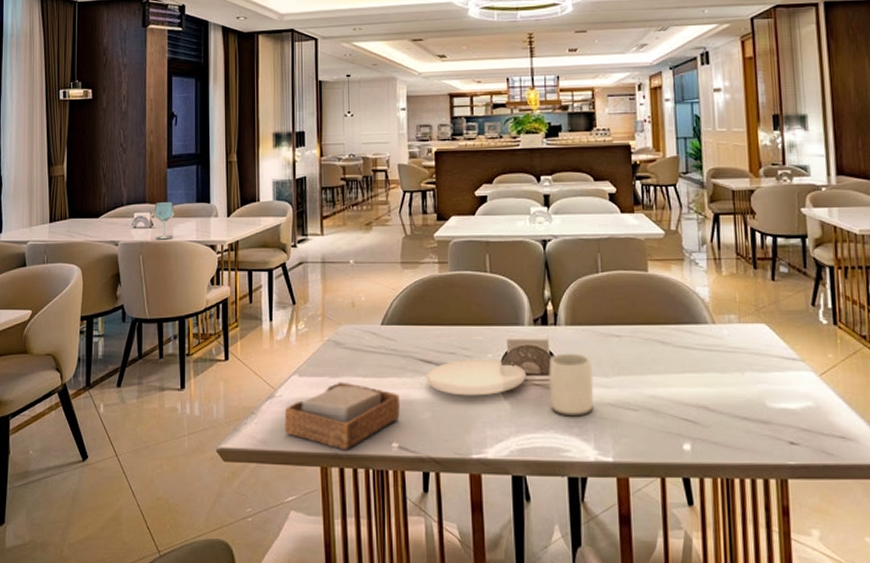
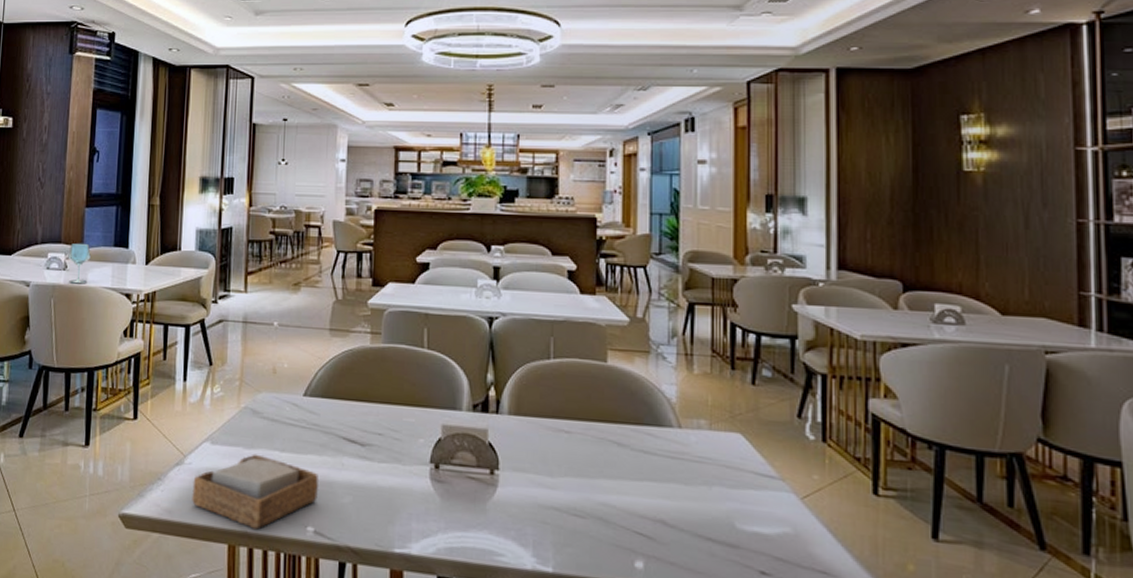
plate: present [425,358,527,396] -> none [348,442,461,485]
mug: present [547,353,594,417] -> none [484,445,537,518]

